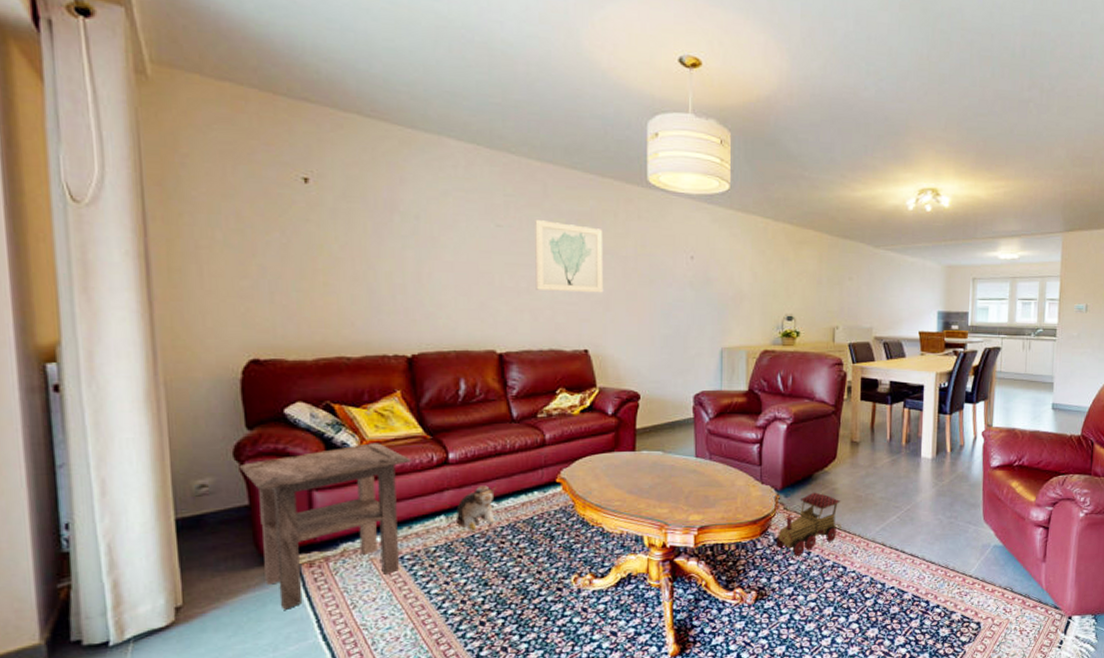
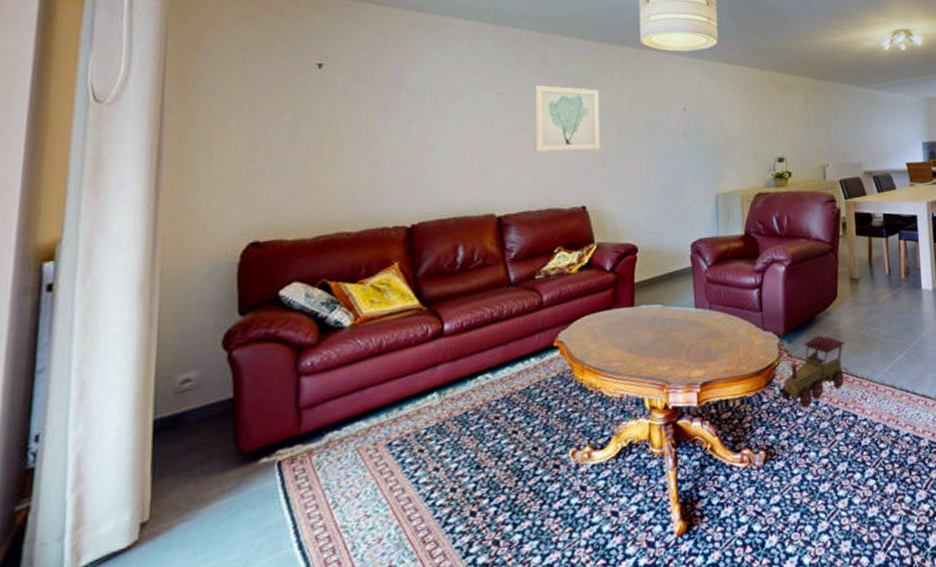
side table: present [239,443,413,610] -> none [227,319,407,516]
plush toy: present [457,485,496,531] -> none [450,355,492,408]

